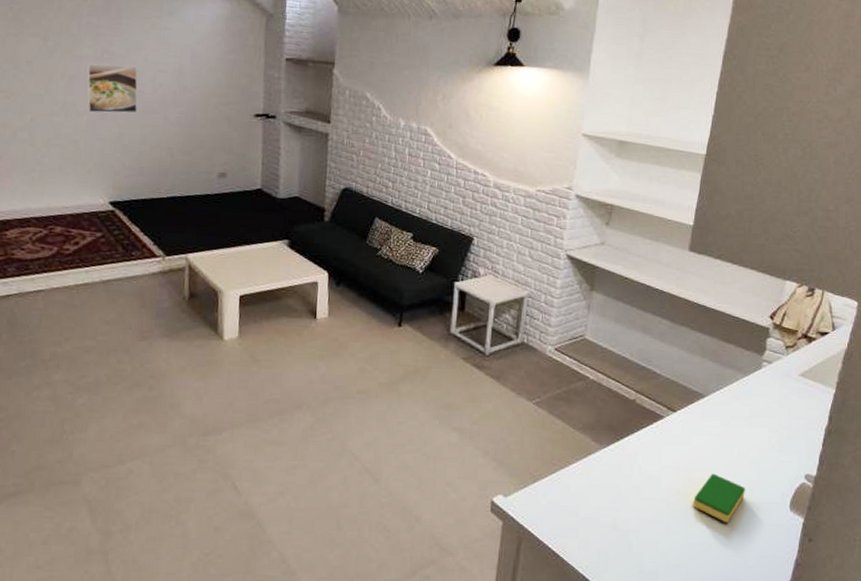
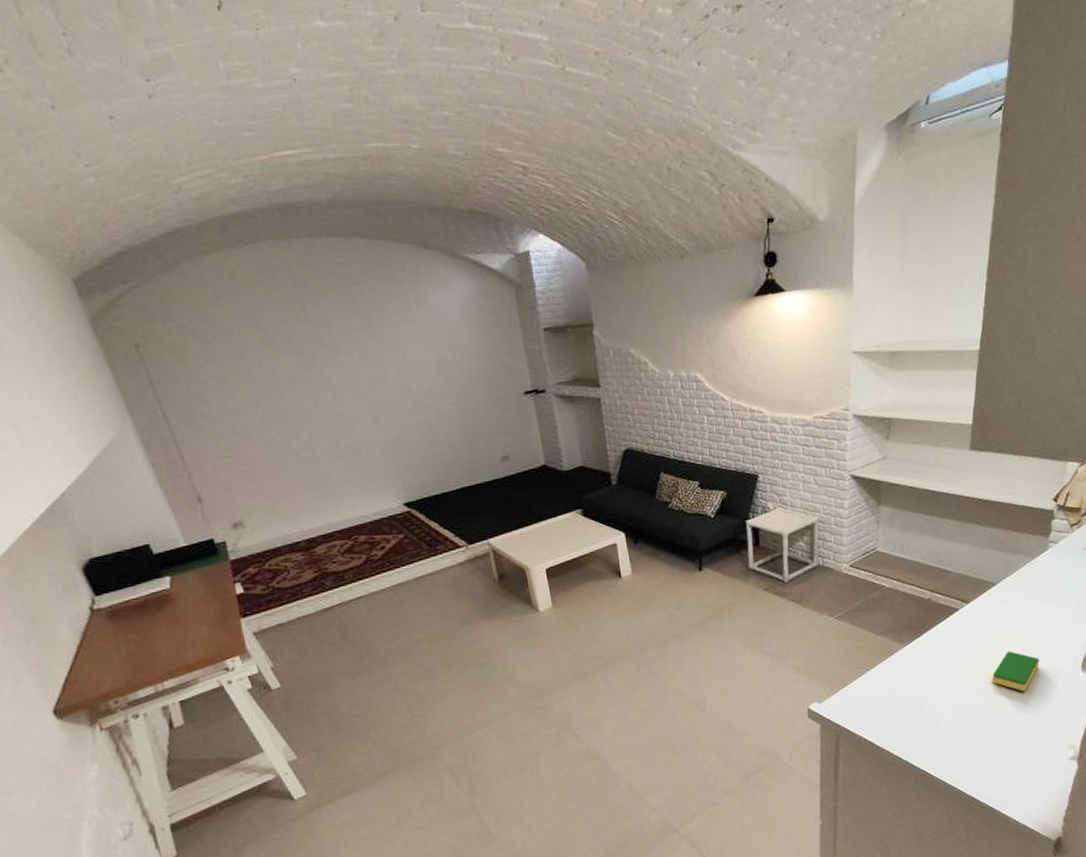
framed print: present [87,64,138,113] -> none [349,365,408,420]

